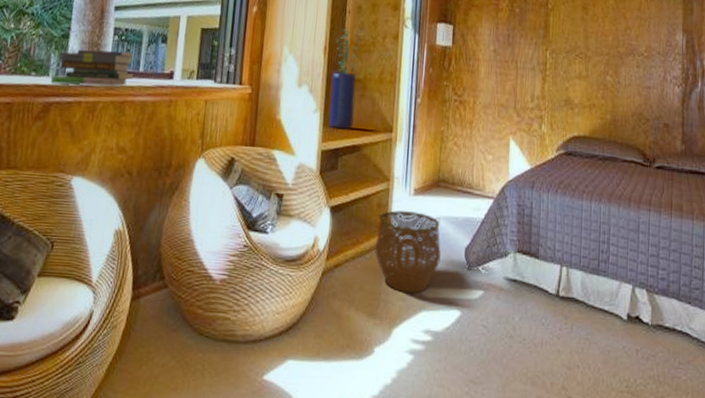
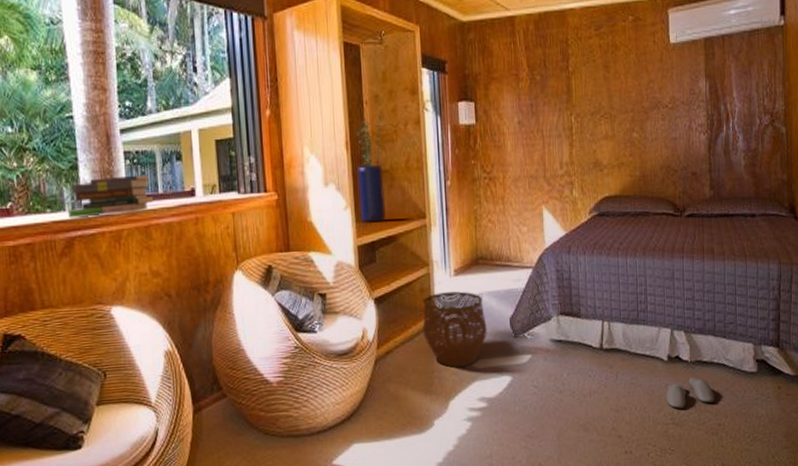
slippers: none [622,343,676,376] -> present [666,377,715,409]

